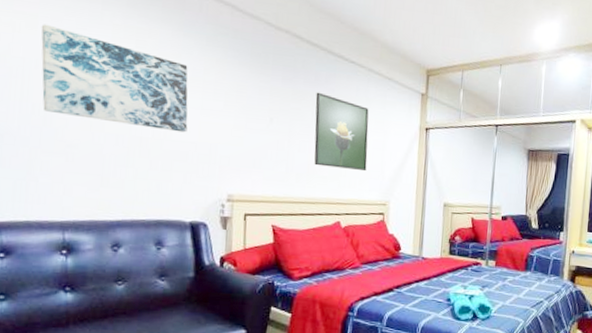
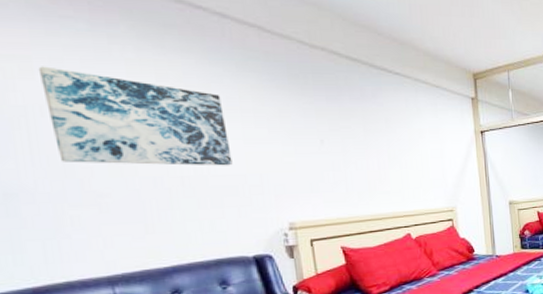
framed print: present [314,92,369,171] -> none [364,107,429,182]

